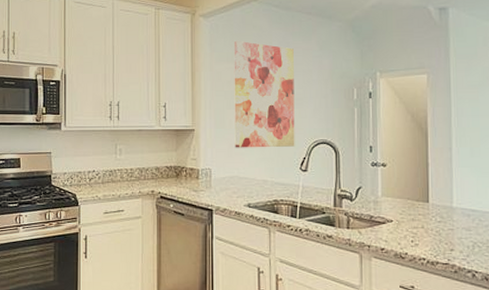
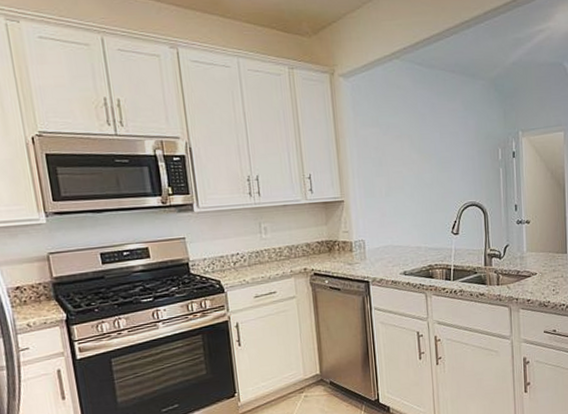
wall art: present [233,40,295,148] -> none [378,102,446,217]

